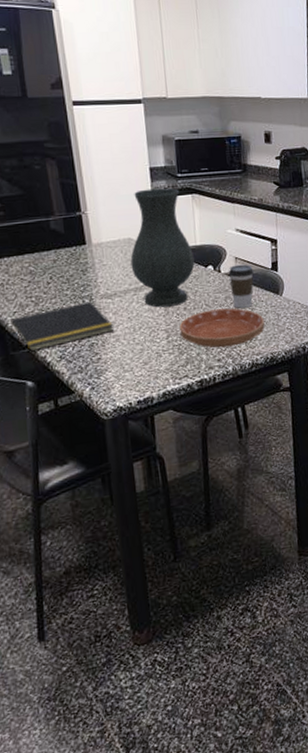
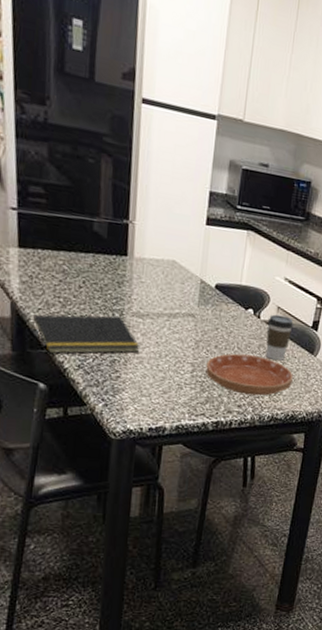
vase: present [130,188,195,308] -> none [169,213,237,342]

